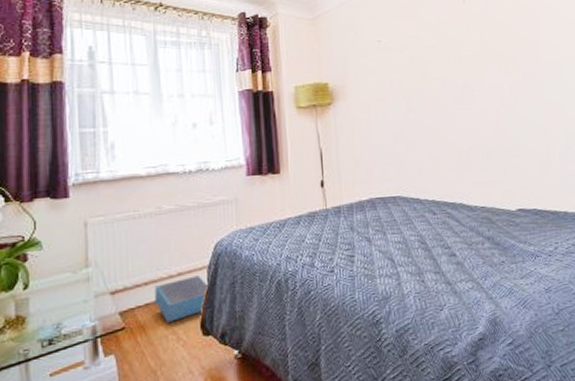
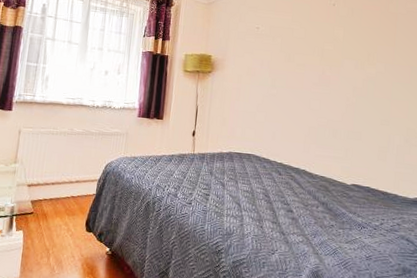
storage bin: present [154,275,209,322] -> none [57,185,97,216]

